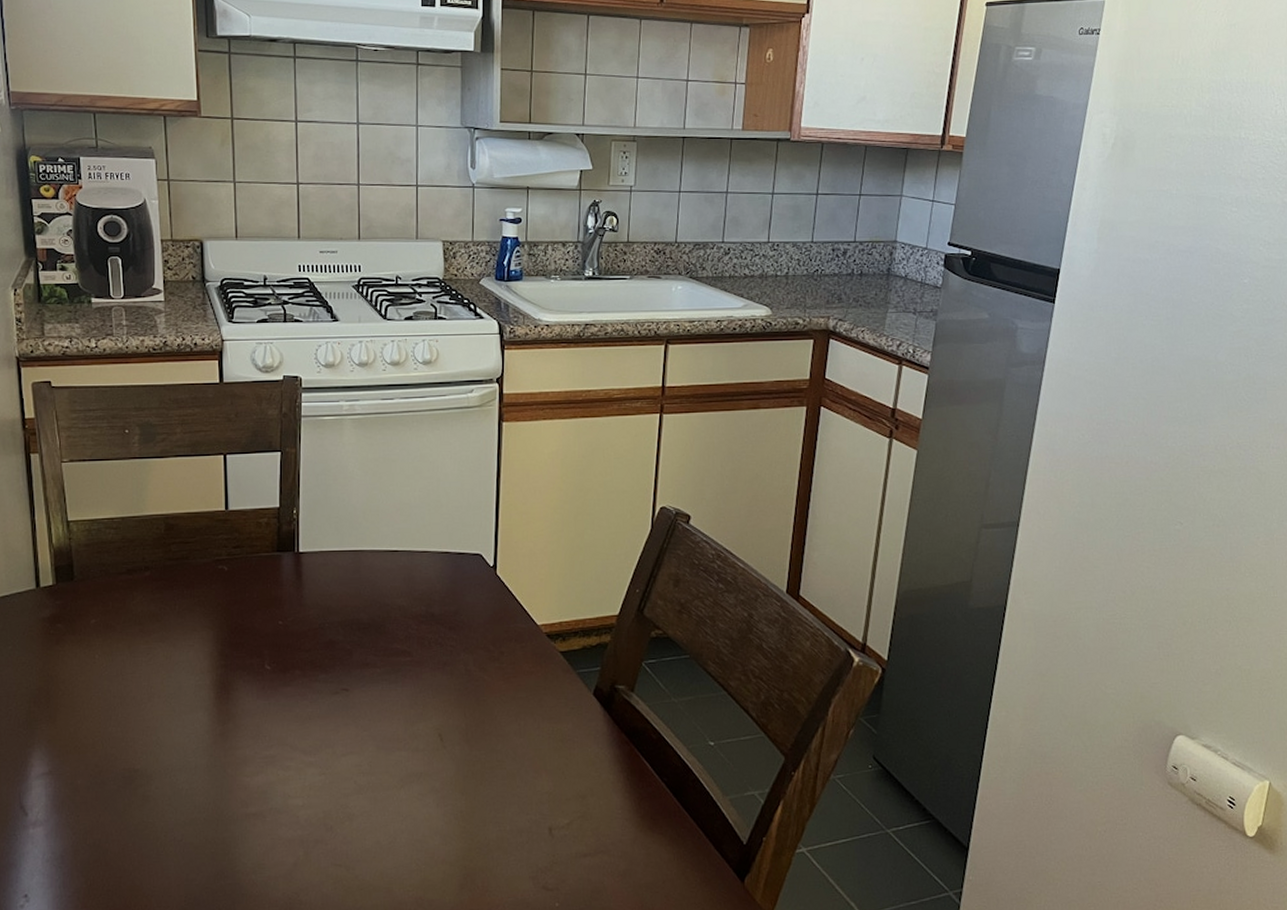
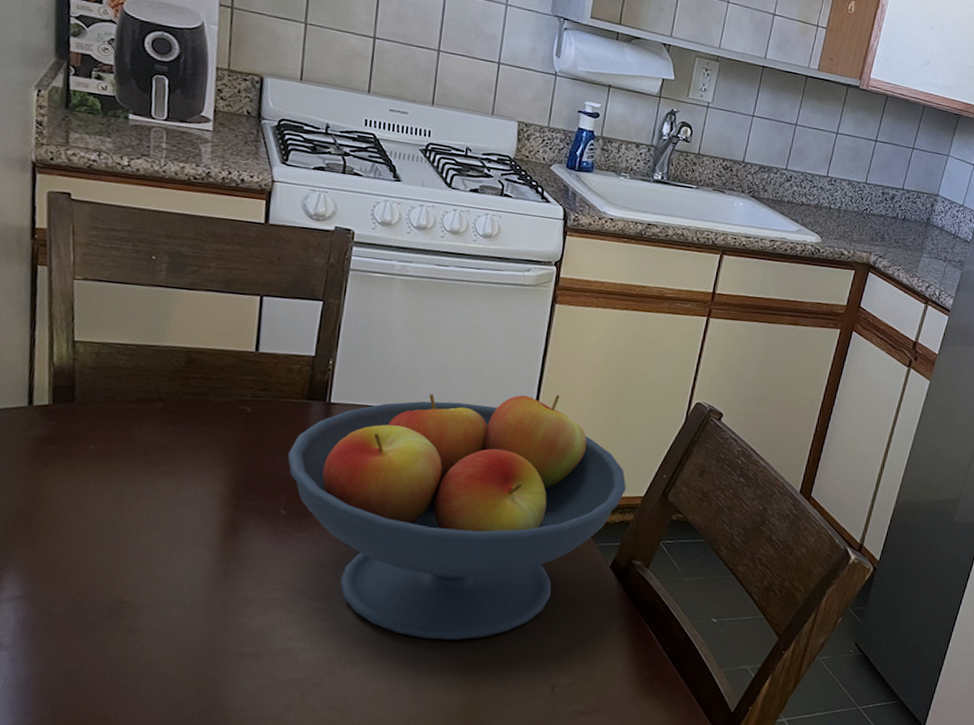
fruit bowl: none [265,517,599,786] -> present [287,394,626,640]

